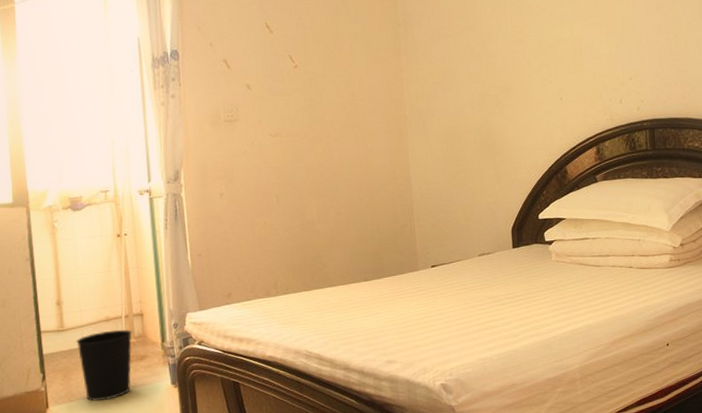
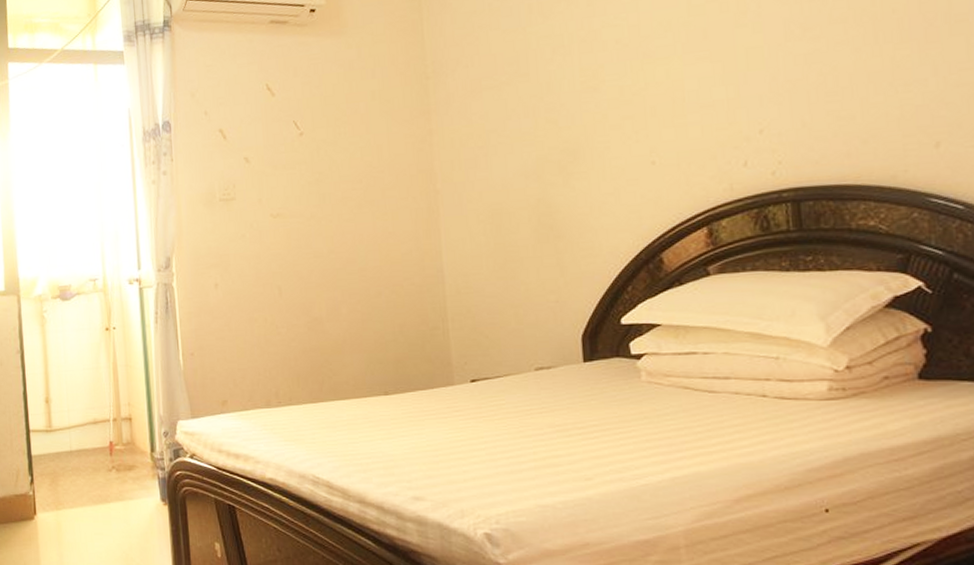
wastebasket: present [76,329,132,402] -> none [64,434,120,513]

